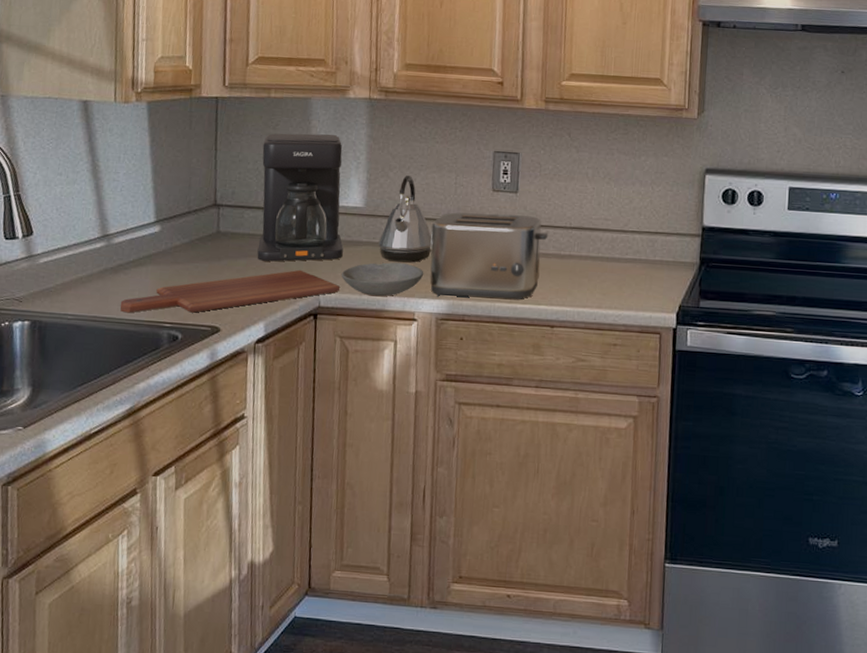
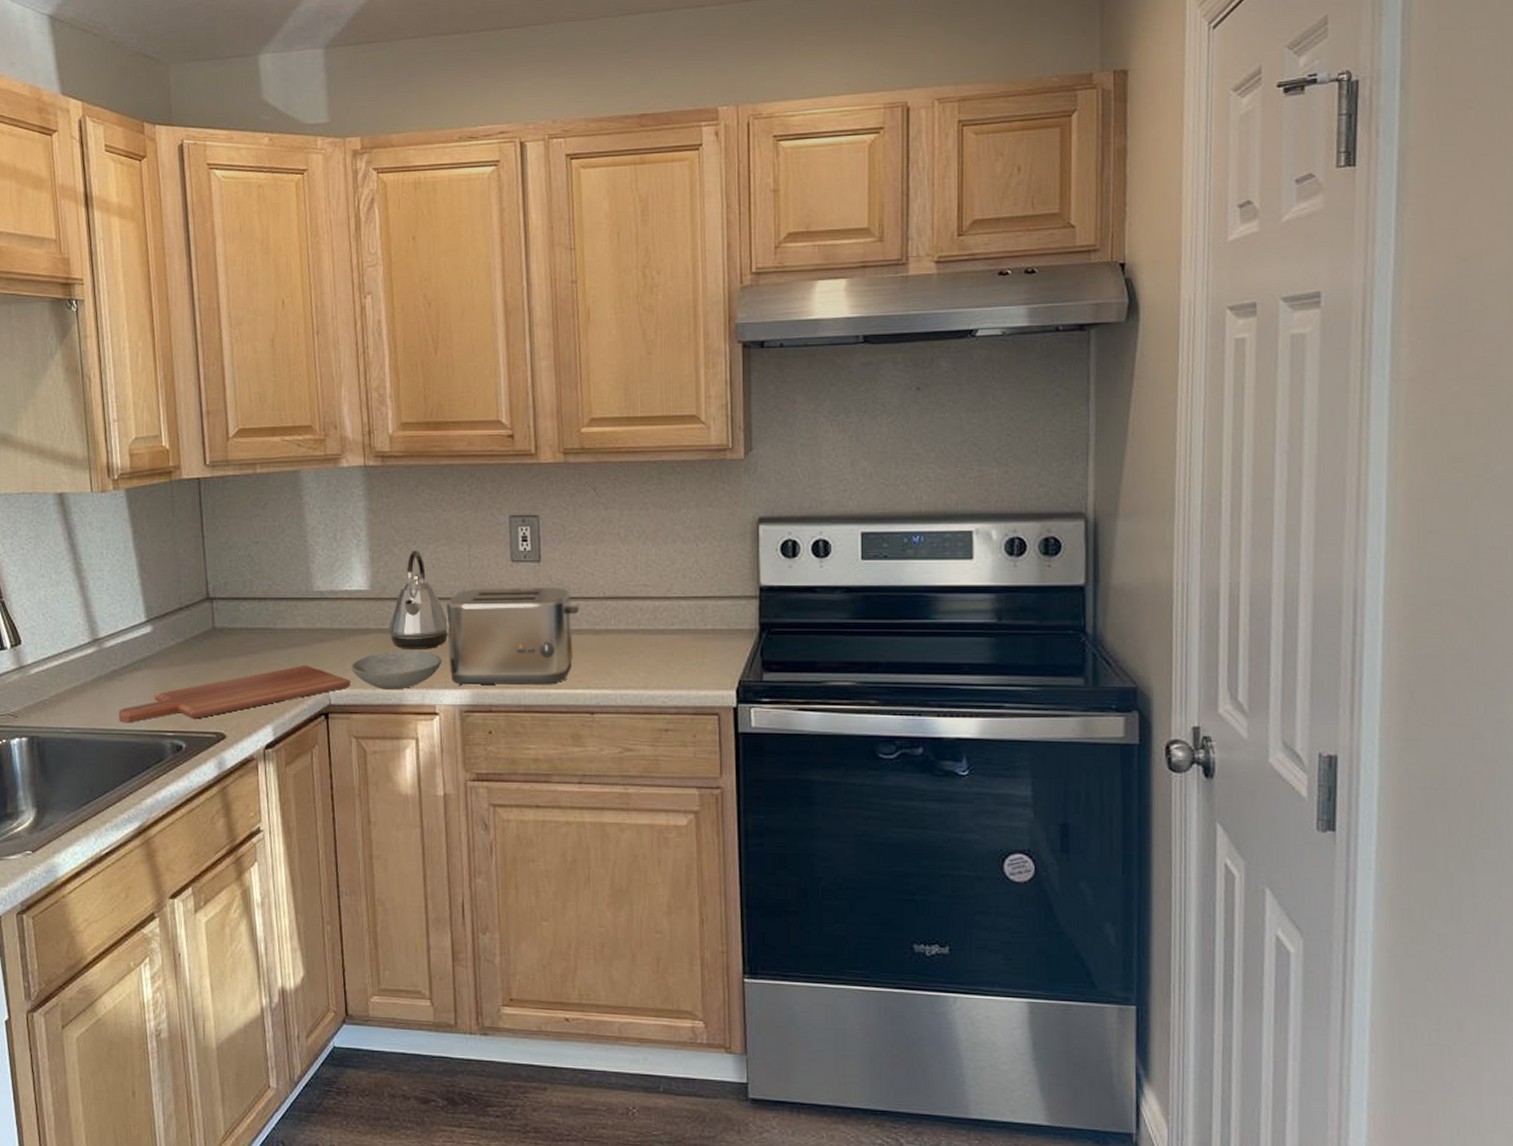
coffee maker: present [257,133,343,262] -> none [253,510,351,657]

